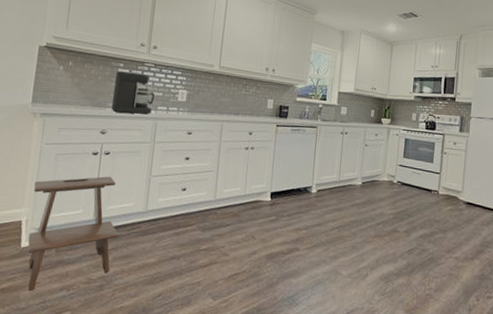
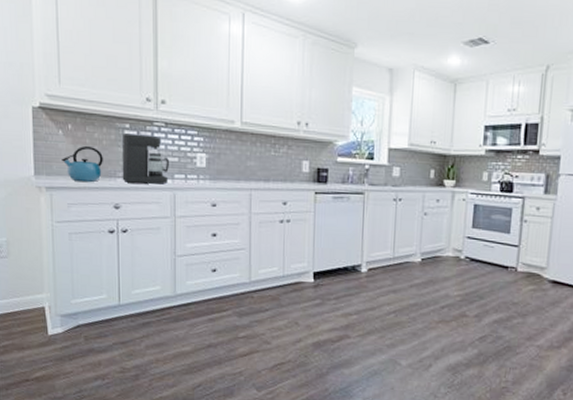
step stool: present [27,176,118,291] -> none [51,256,148,380]
kettle: none [59,80,97,110] -> present [62,145,103,182]

